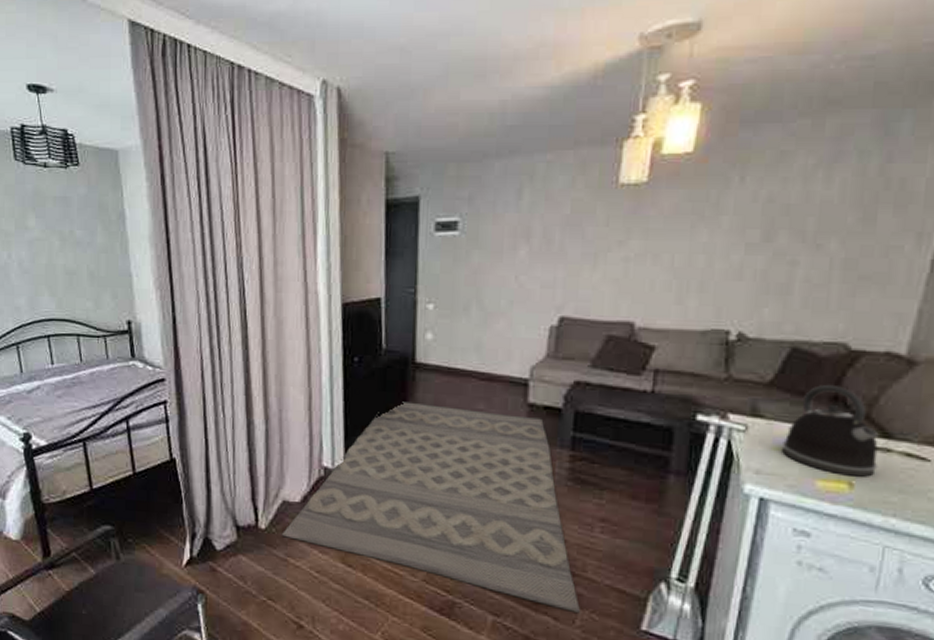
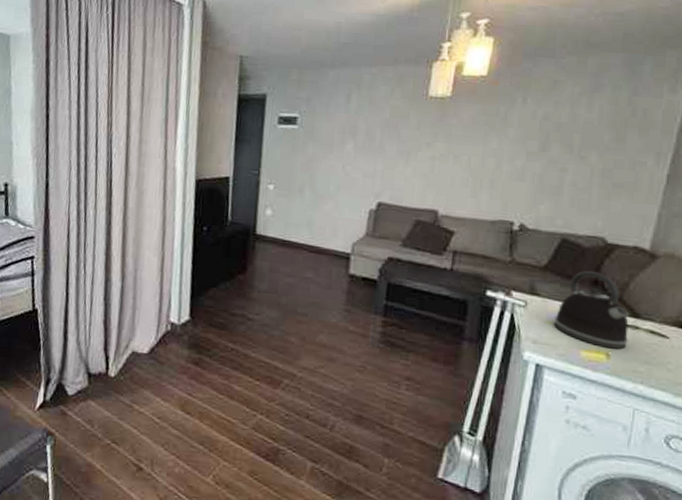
rug: present [281,401,581,614] -> none [128,267,388,462]

